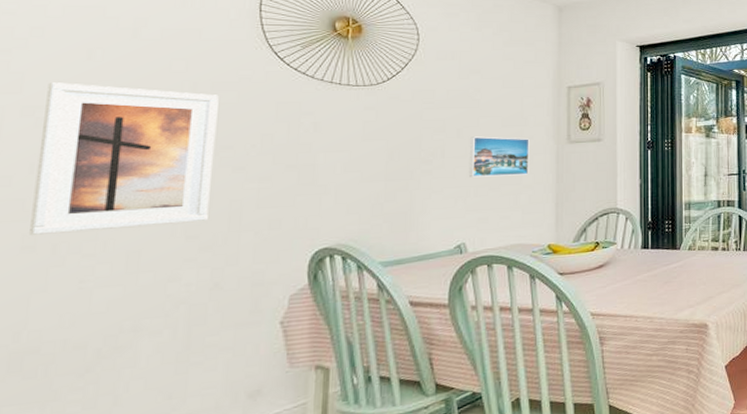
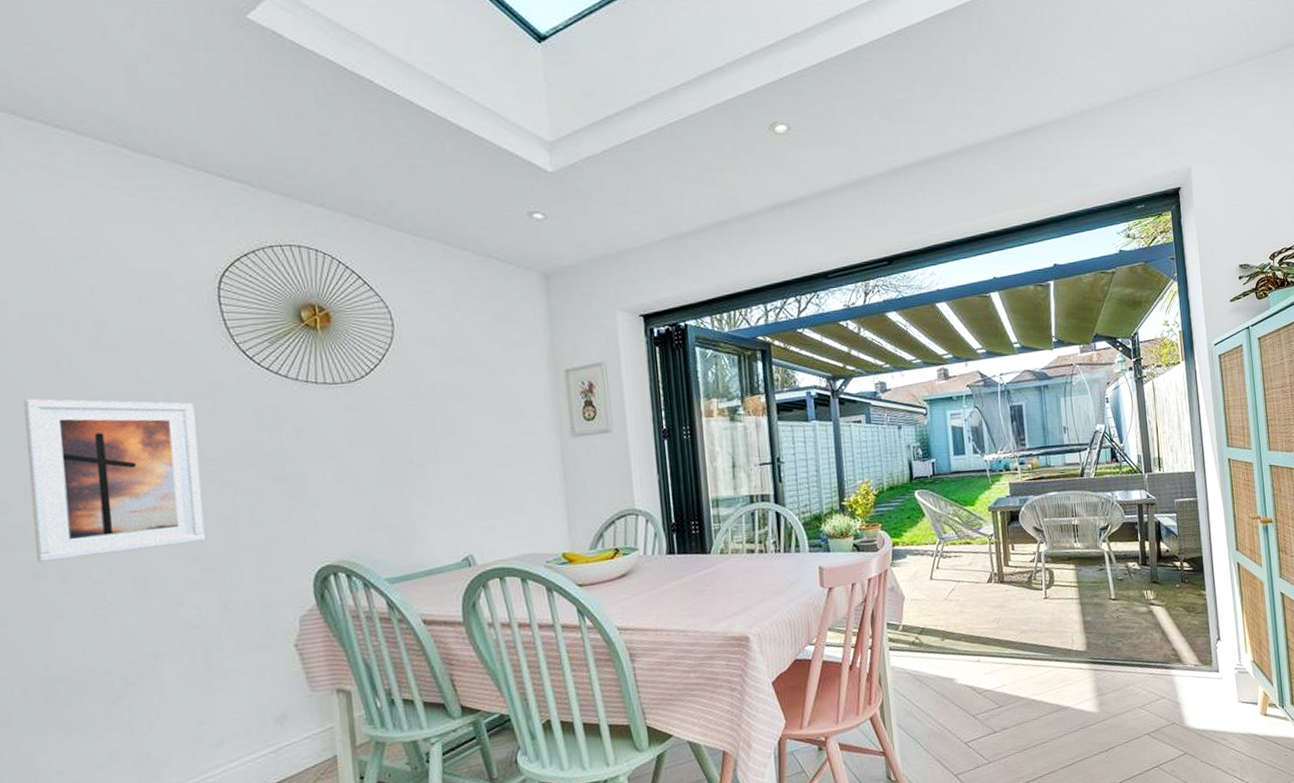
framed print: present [468,136,530,178] -> none [464,433,533,482]

